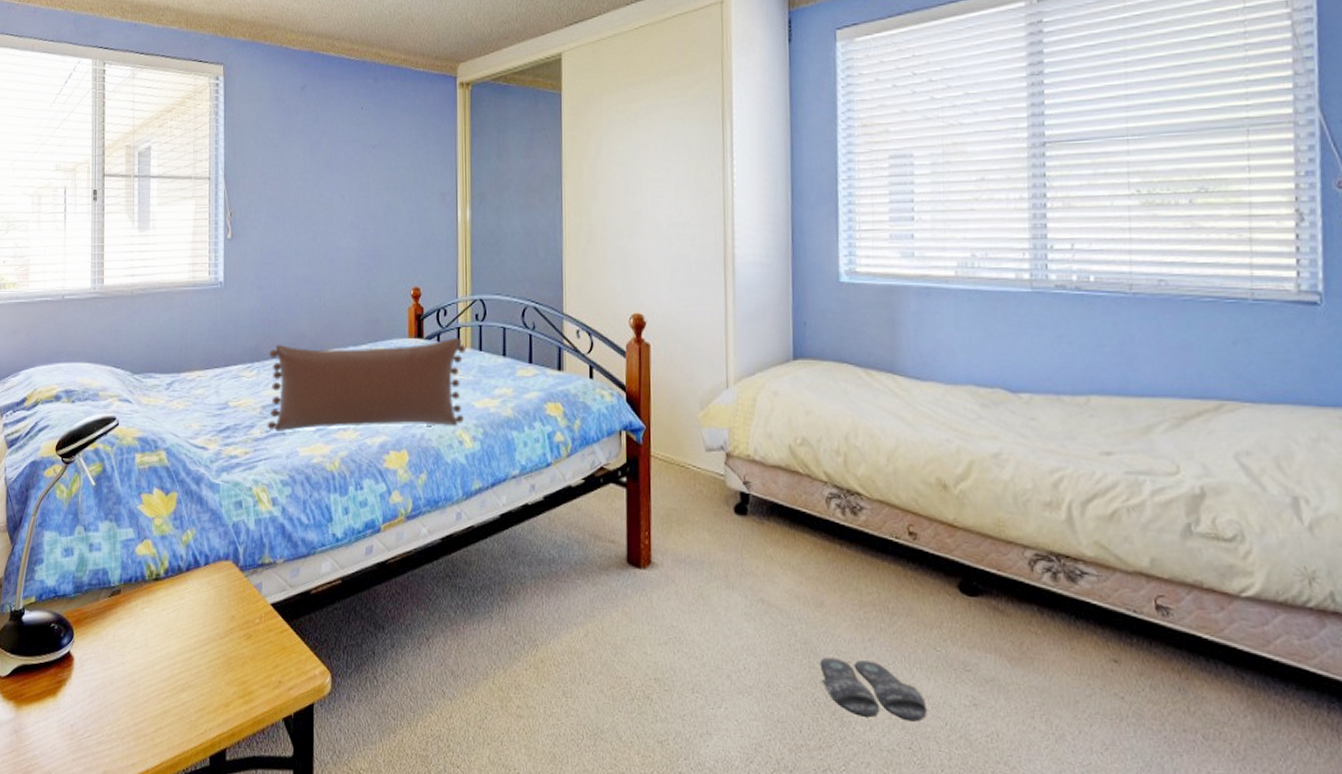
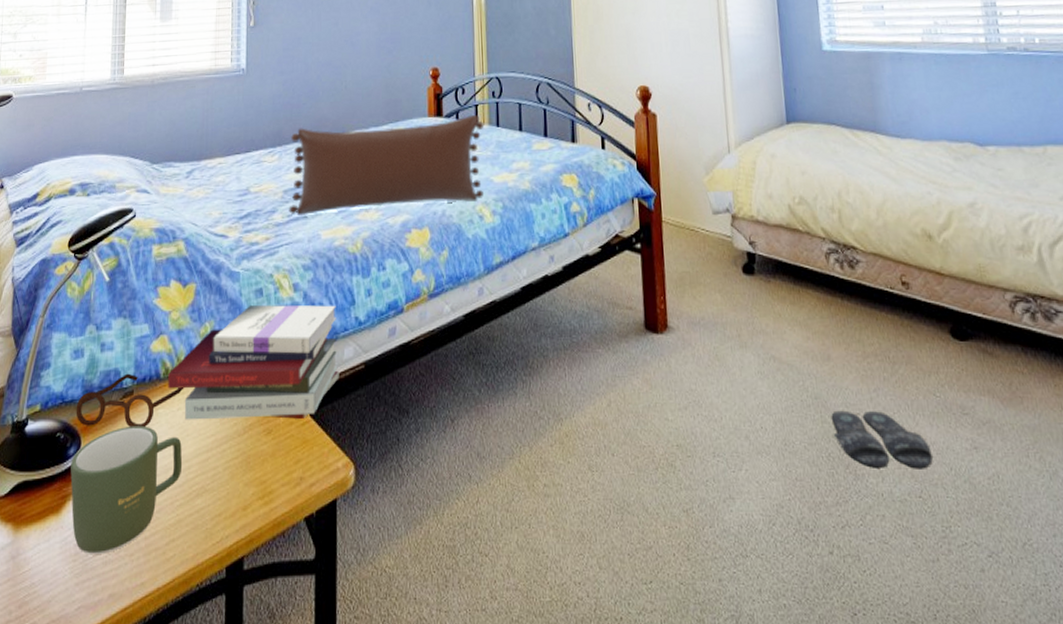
mug: none [65,622,168,735] -> present [70,425,183,554]
glasses: none [68,573,168,624] -> present [76,373,184,427]
books: none [153,515,317,628] -> present [168,304,339,420]

